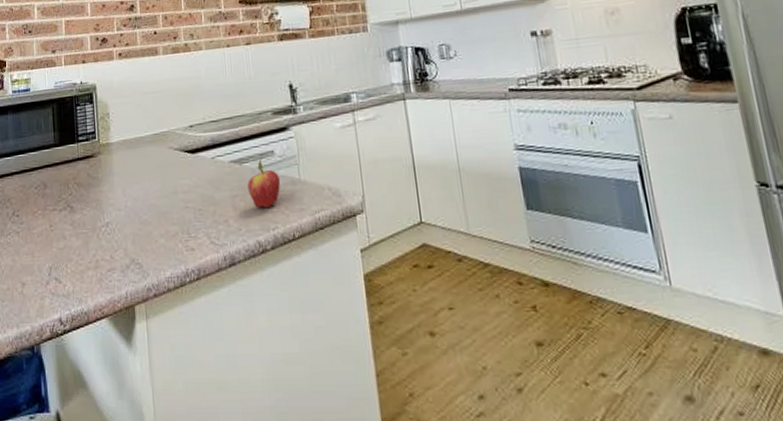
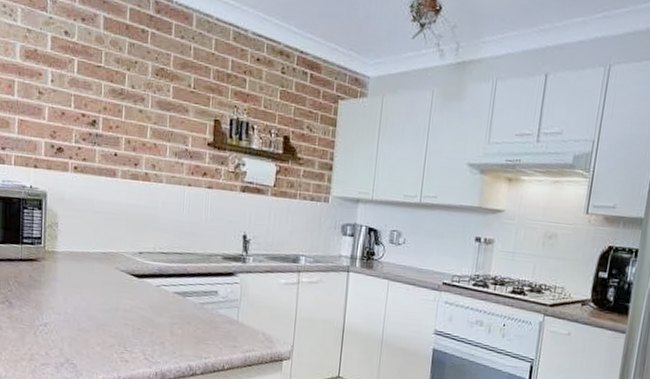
fruit: present [247,156,281,209] -> none [186,294,220,340]

